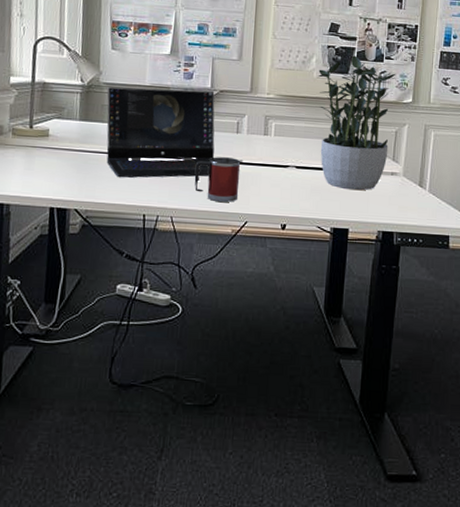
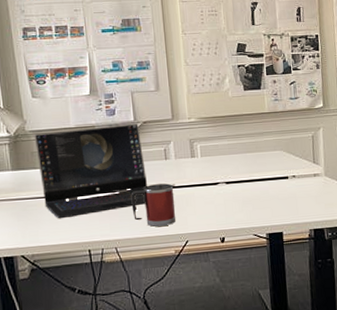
potted plant: present [317,55,396,190] -> none [232,71,308,196]

